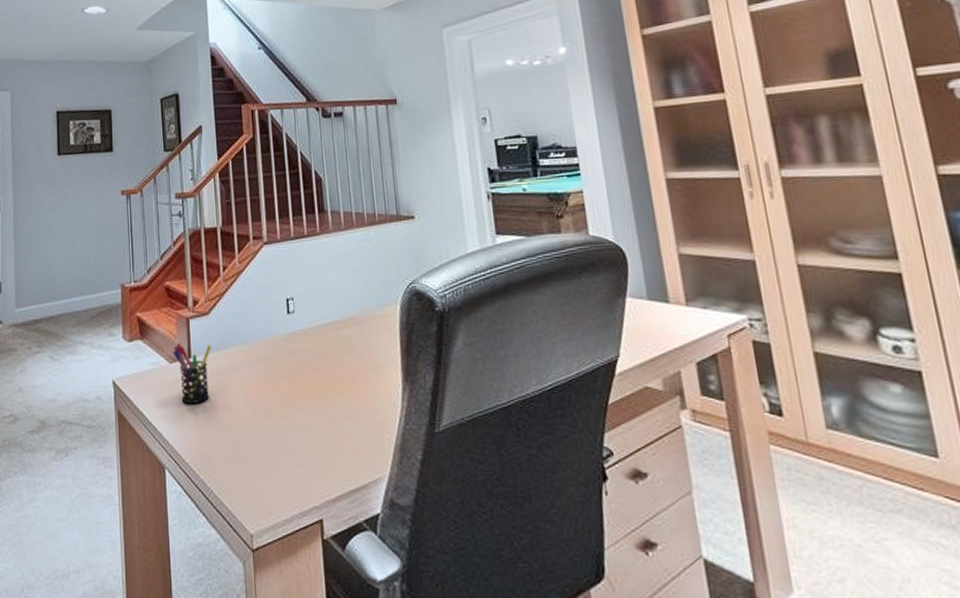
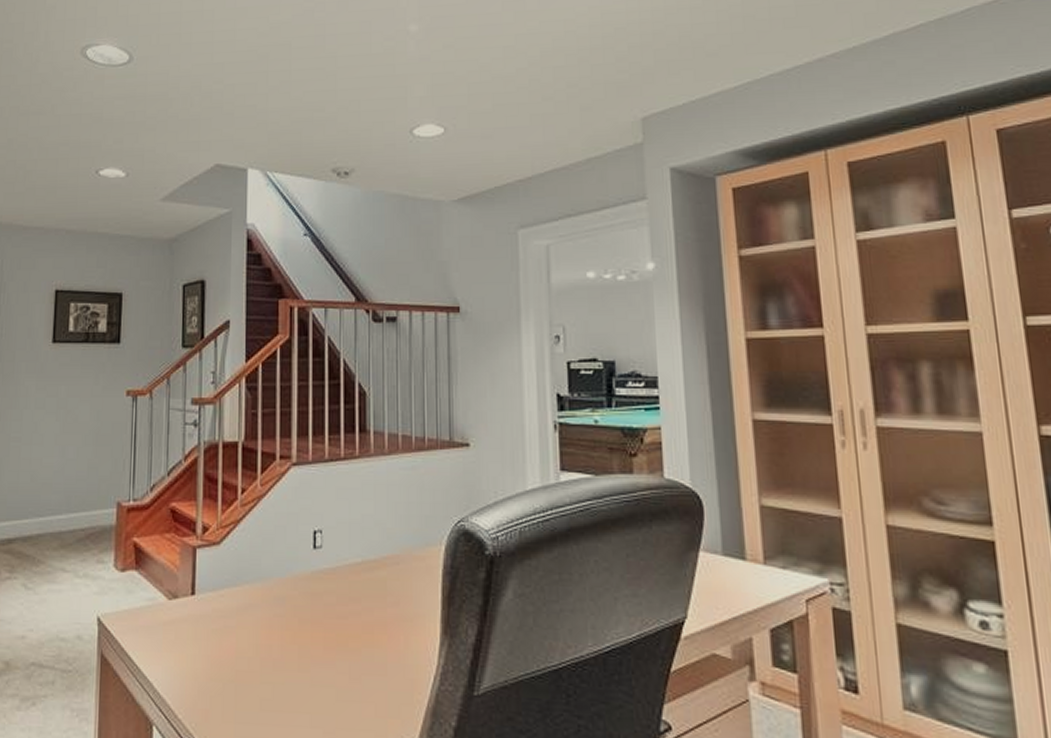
pen holder: present [172,343,212,403] -> none [173,576,221,649]

